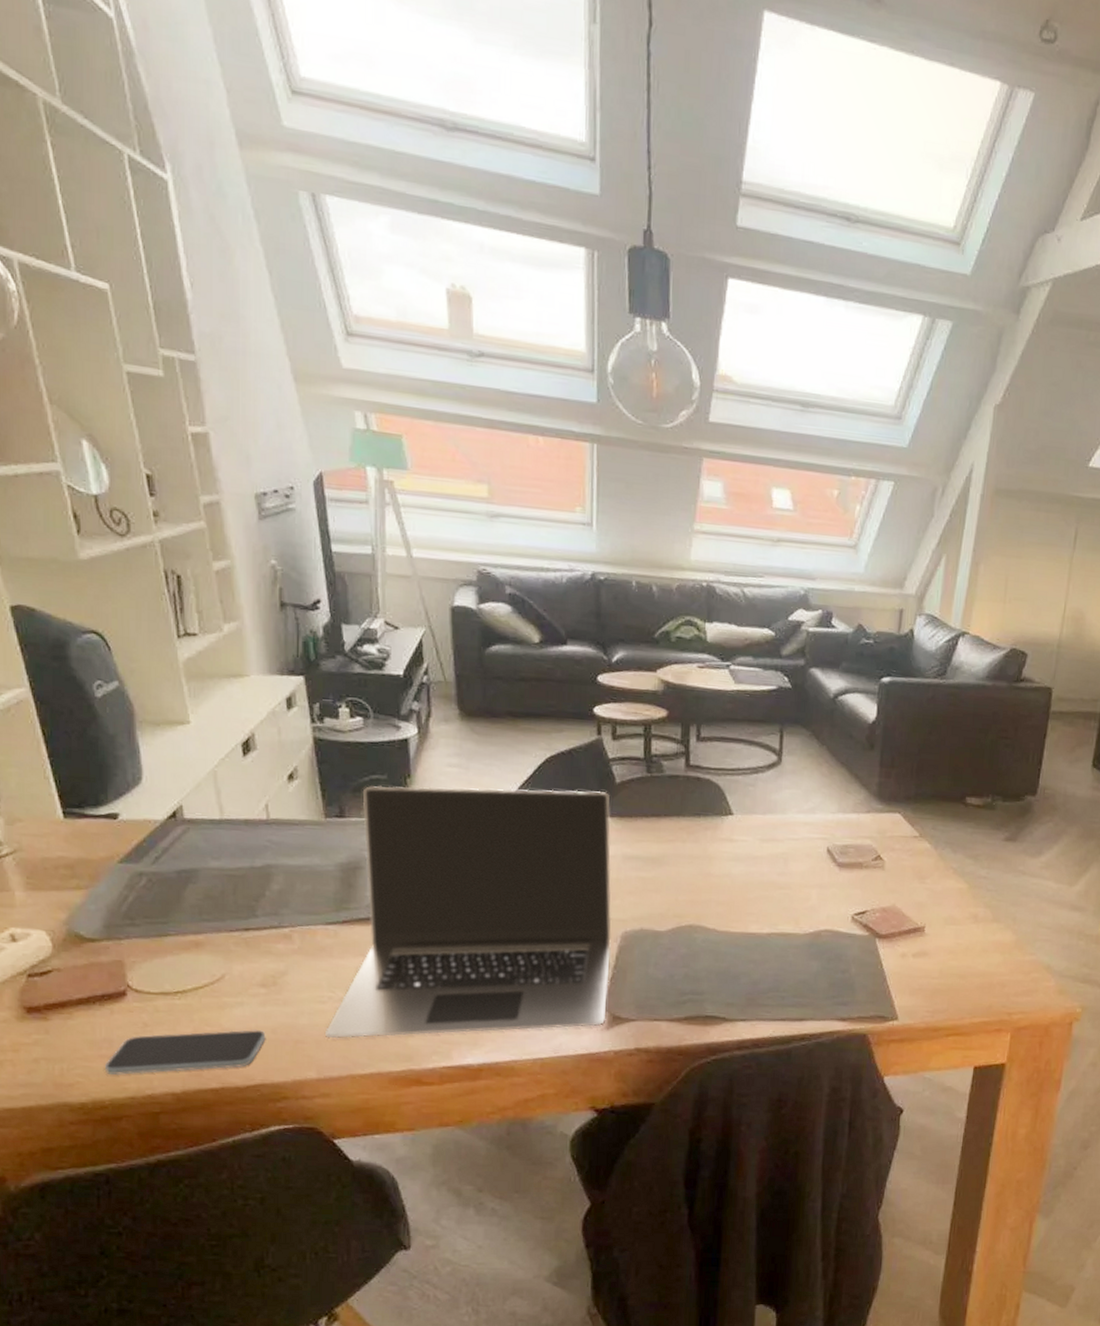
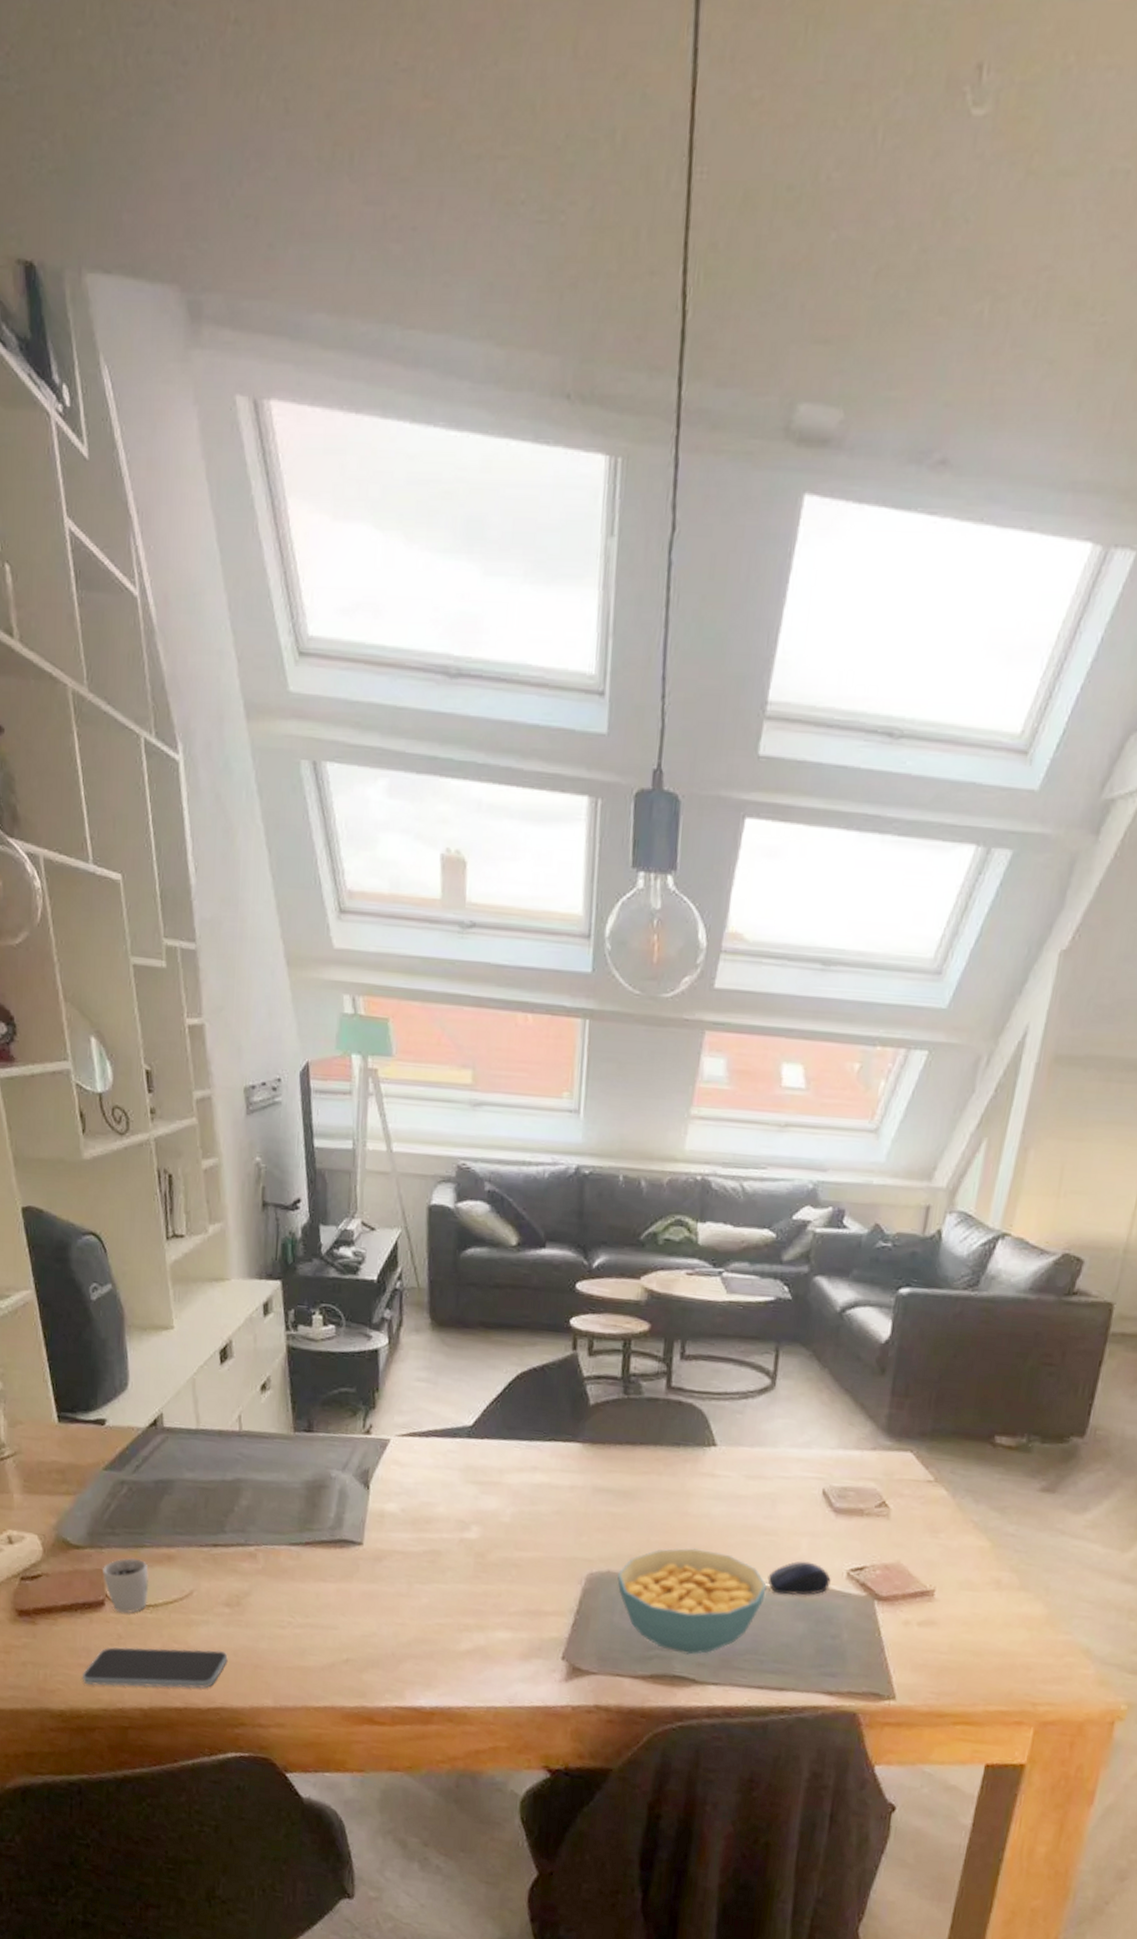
cup: none [123,947,176,1002] -> present [103,1558,149,1614]
laptop: present [325,785,612,1039] -> none [283,1399,582,1677]
cereal bowl: none [650,904,784,997] -> present [617,1548,767,1655]
computer mouse: none [784,909,838,939] -> present [767,1561,831,1596]

